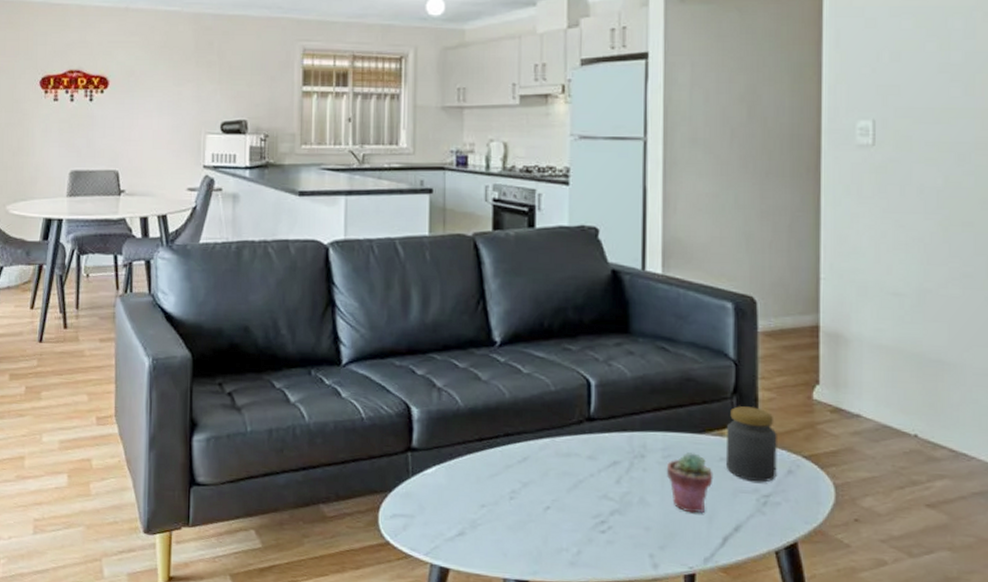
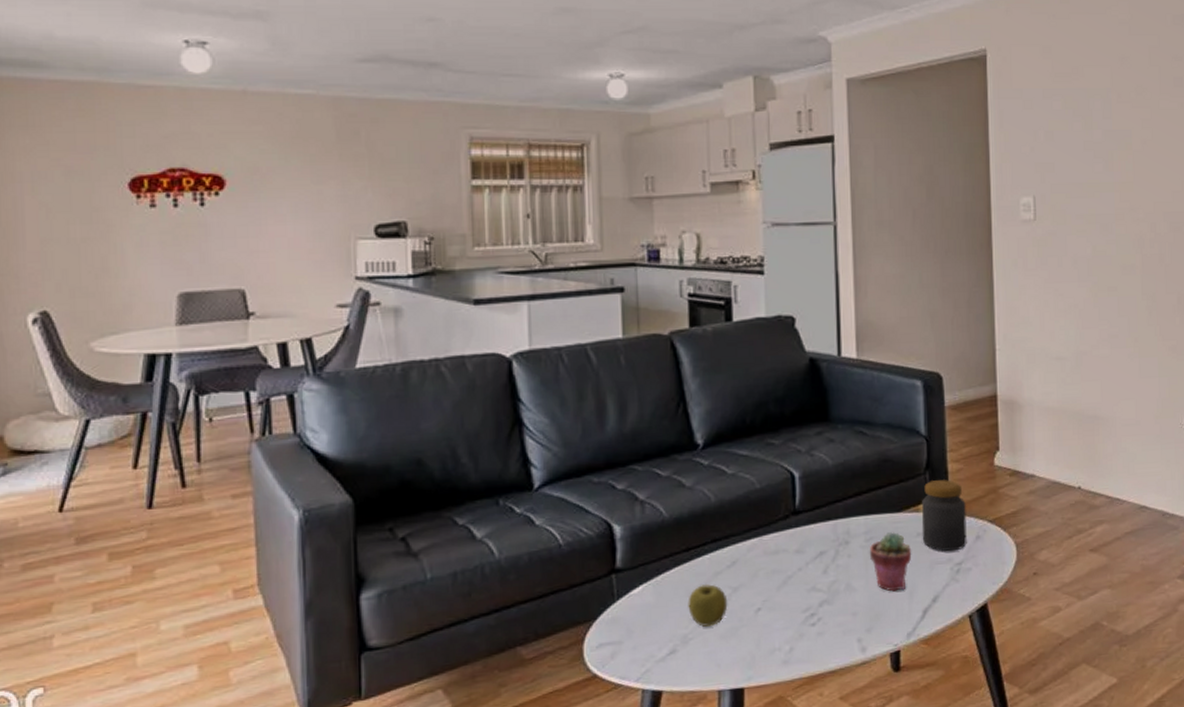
apple: none [478,475,517,516] -> present [688,584,728,627]

